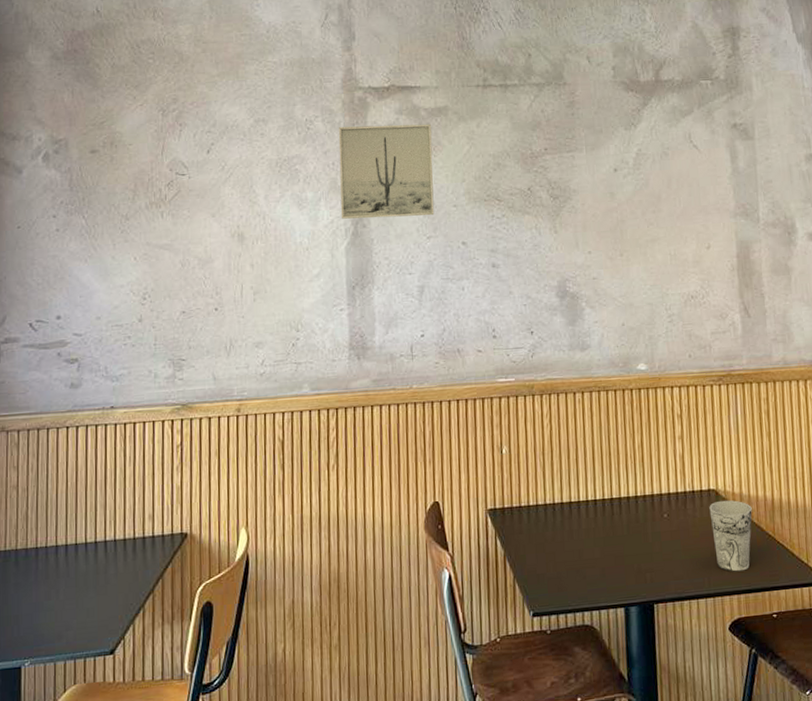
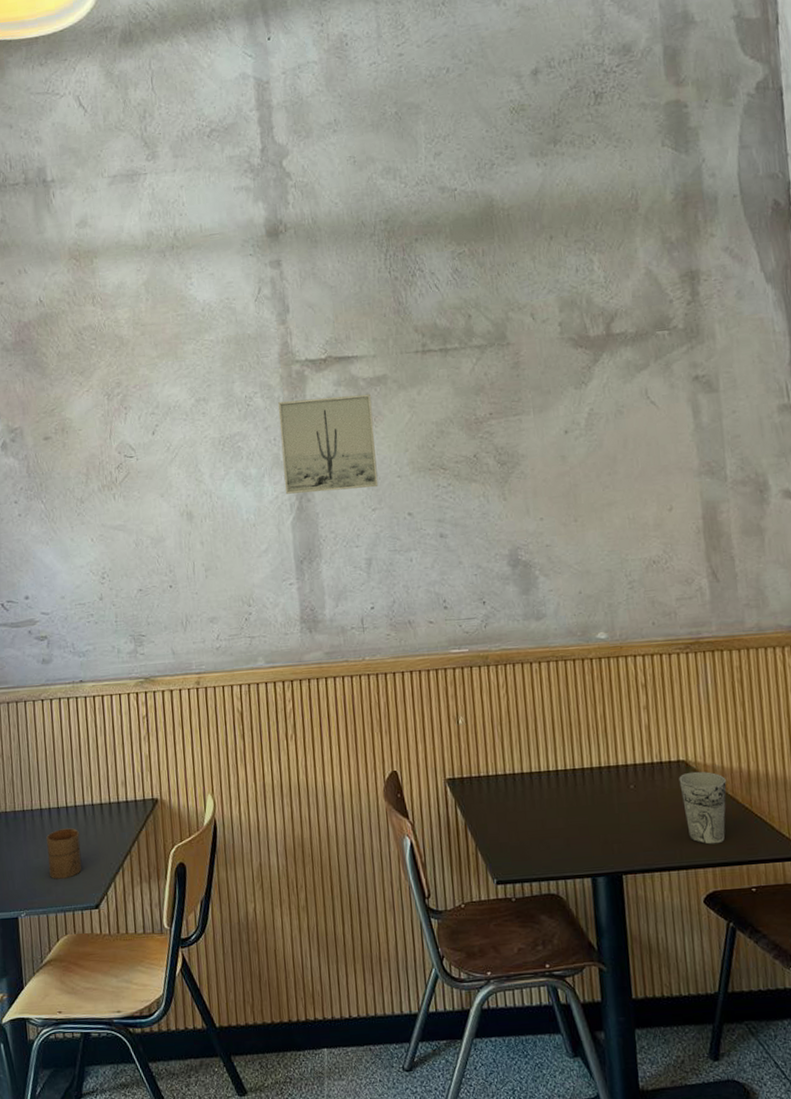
cup: none [60,566,98,623] -> present [46,828,82,879]

